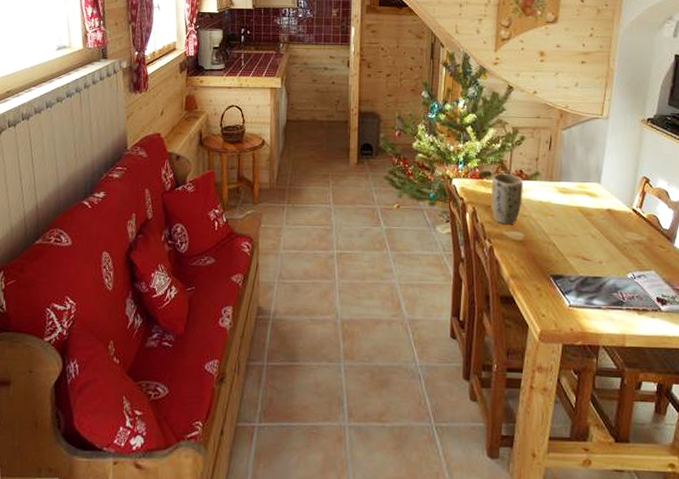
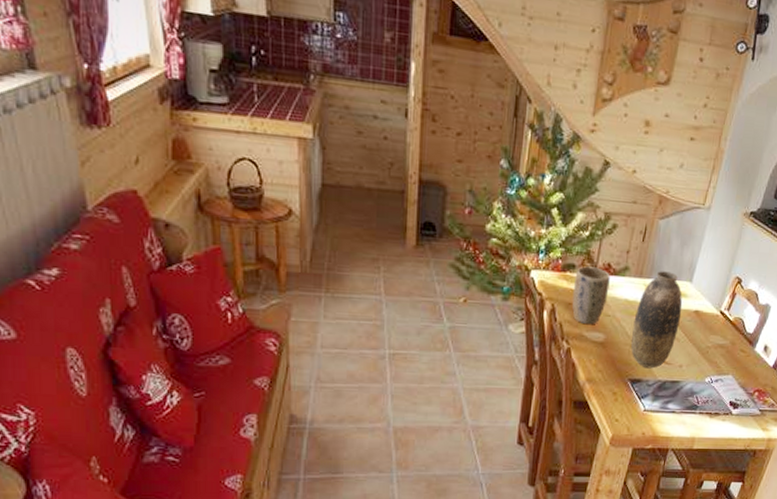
vase: none [548,174,595,265] -> present [631,271,683,369]

